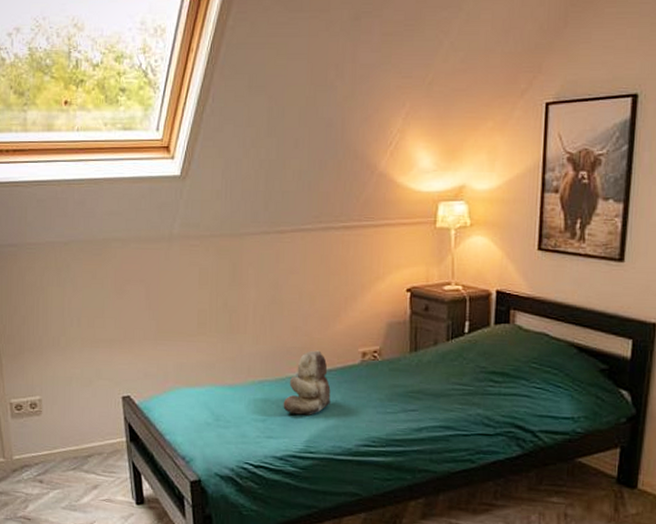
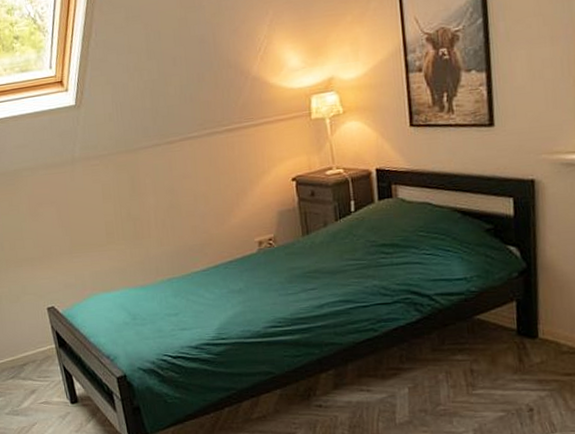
teddy bear: present [283,350,331,415] -> none [192,245,235,306]

